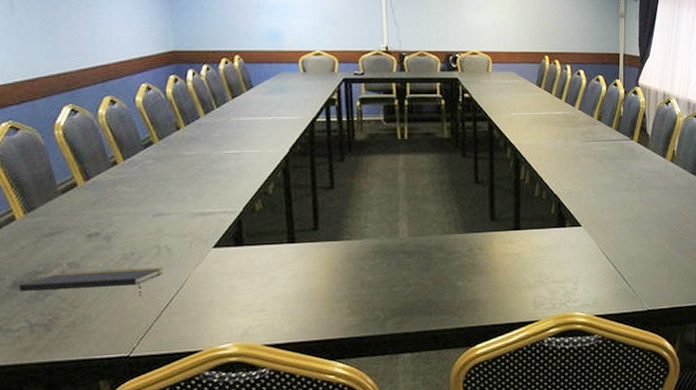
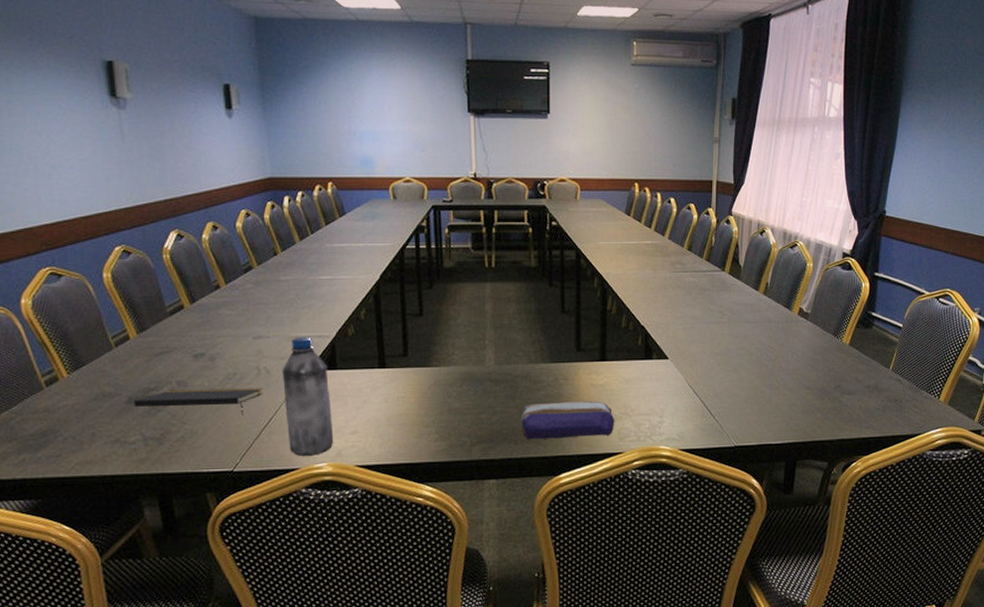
water bottle: none [184,213,240,337] -> present [281,337,334,456]
pencil case: none [435,270,530,311] -> present [520,401,615,440]

